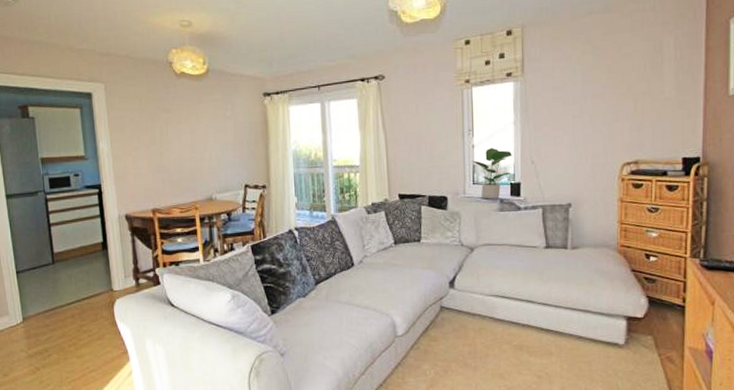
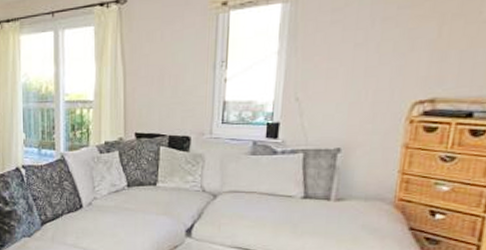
potted plant: present [472,147,512,199] -> none [223,81,272,141]

